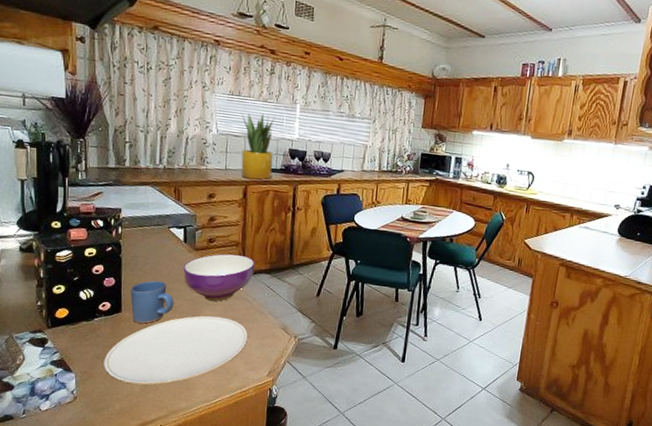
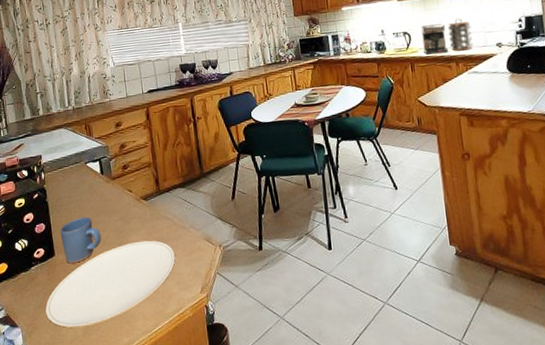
bowl: present [183,254,255,301] -> none [104,174,170,226]
planter: present [241,113,275,180] -> none [132,39,168,101]
coffee maker: none [543,169,571,202] -> present [421,23,449,55]
spice rack: none [569,170,596,205] -> present [447,18,473,51]

